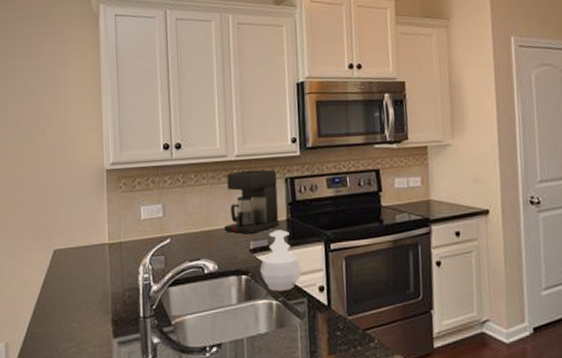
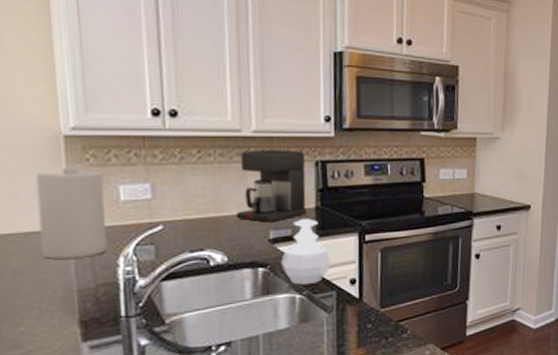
paper towel holder: none [87,194,132,268] -> present [35,167,107,259]

